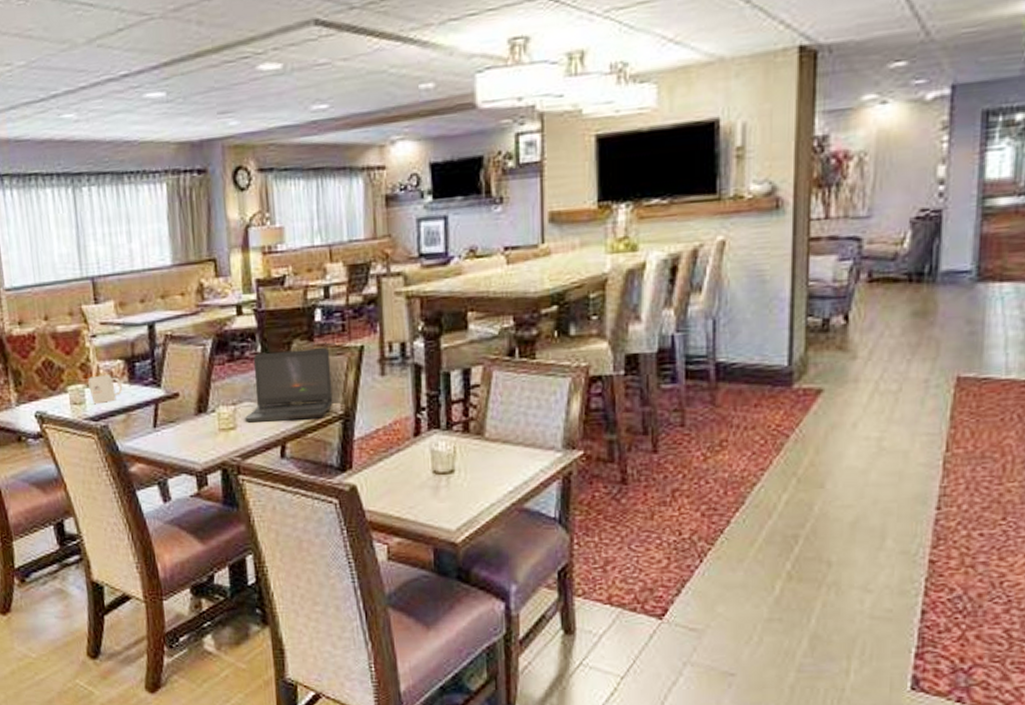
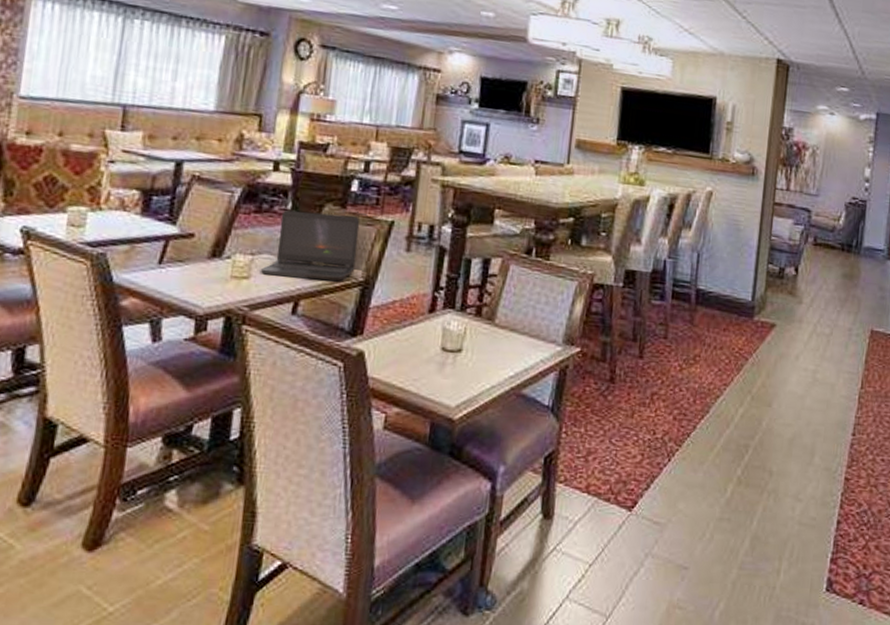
mug: present [88,374,123,405] -> none [93,201,133,231]

